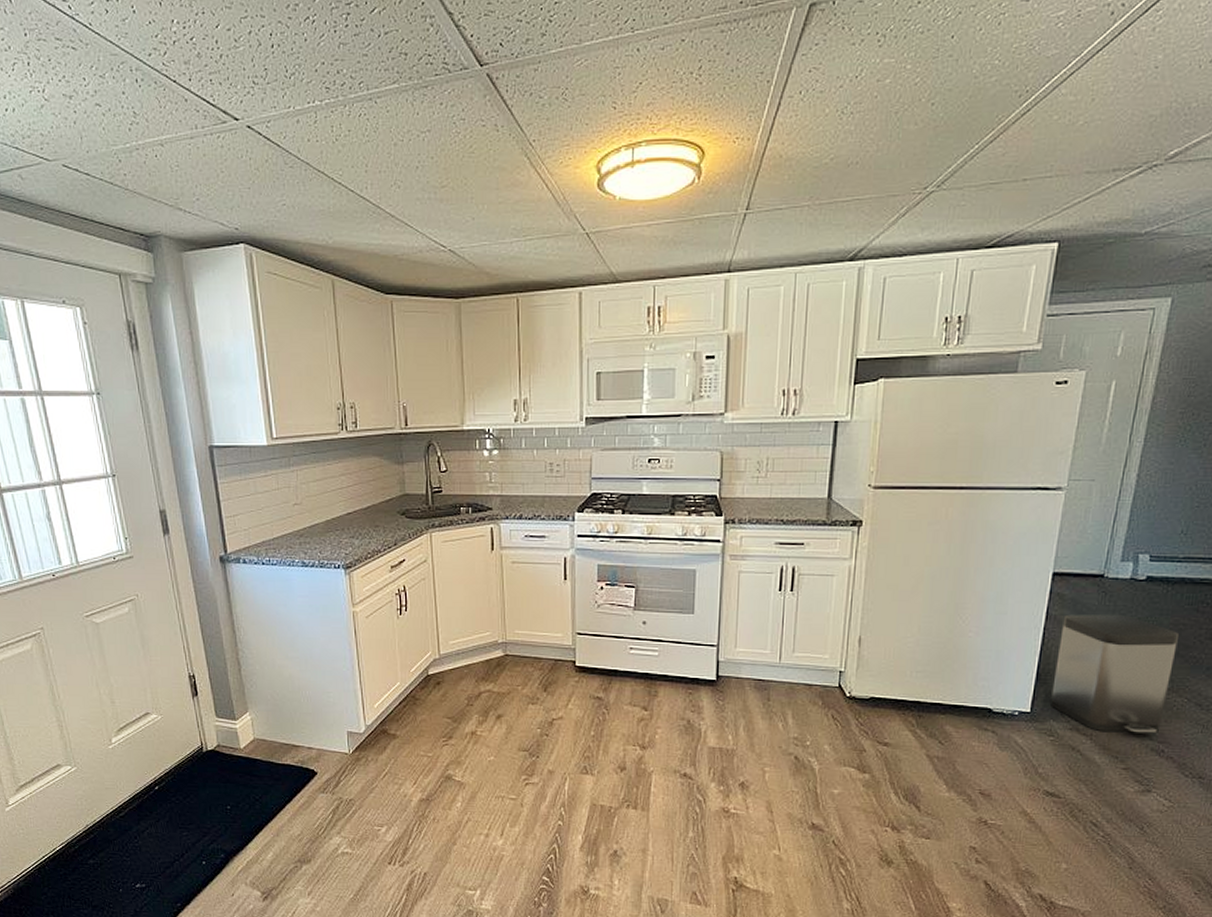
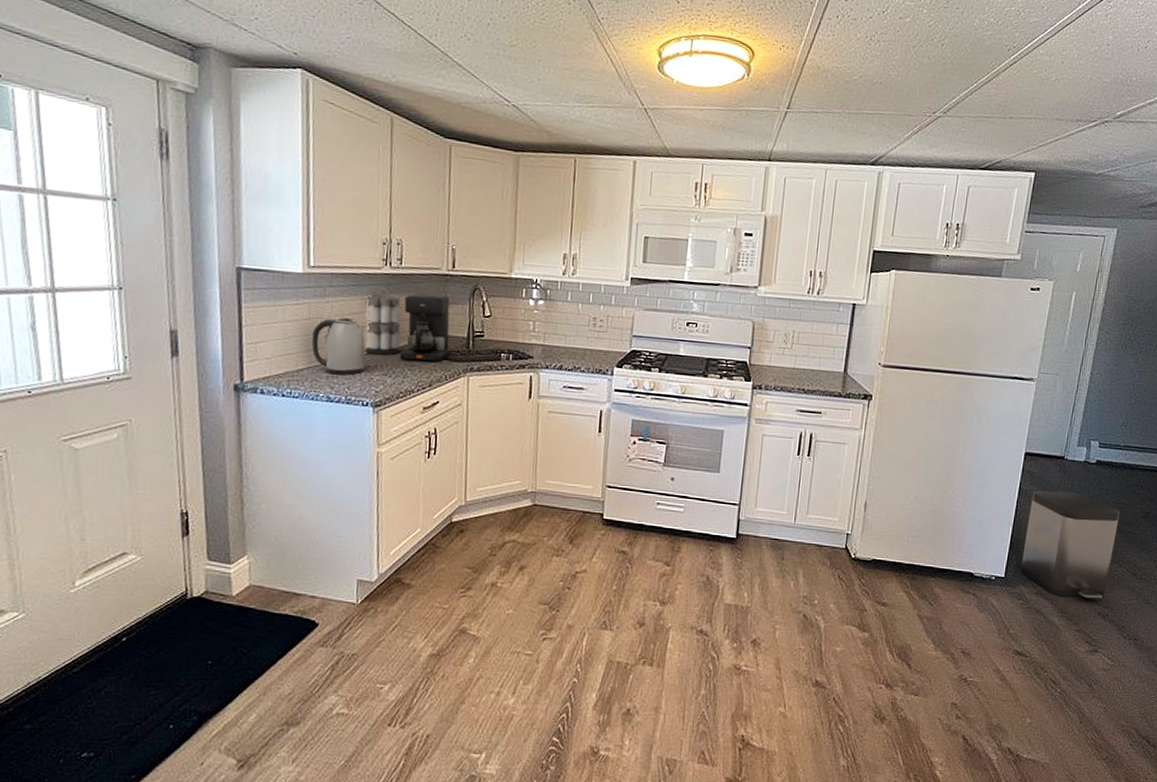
kettle: none [282,485,333,541] -> present [311,318,366,376]
spice rack: none [327,452,365,518] -> present [364,287,401,356]
coffee maker: none [363,454,411,521] -> present [399,293,450,363]

